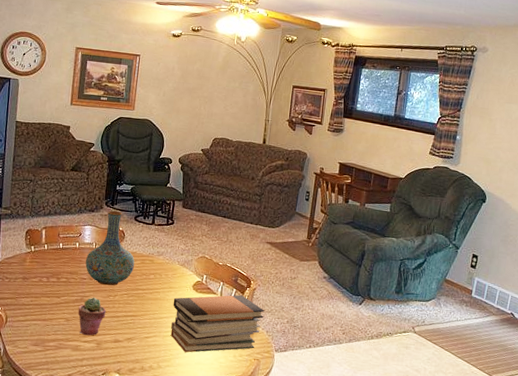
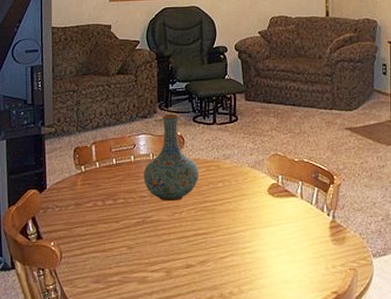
potted succulent: present [78,297,106,336] -> none [141,217,173,264]
book stack: present [170,295,265,353] -> none [248,194,354,270]

